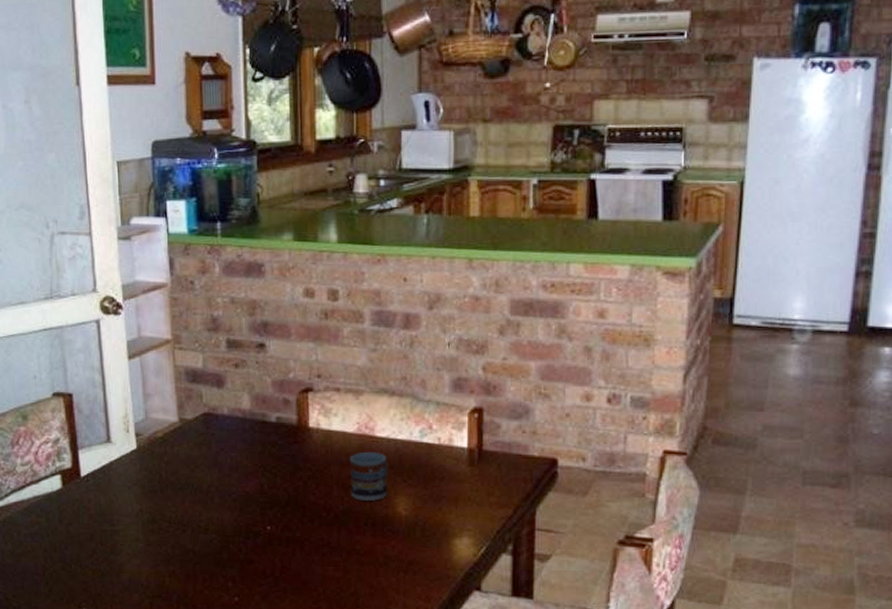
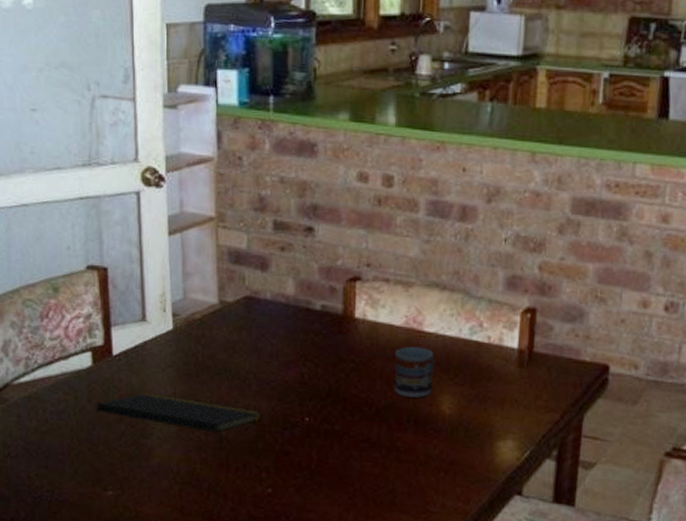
notepad: none [68,511,226,563] -> present [97,393,262,451]

